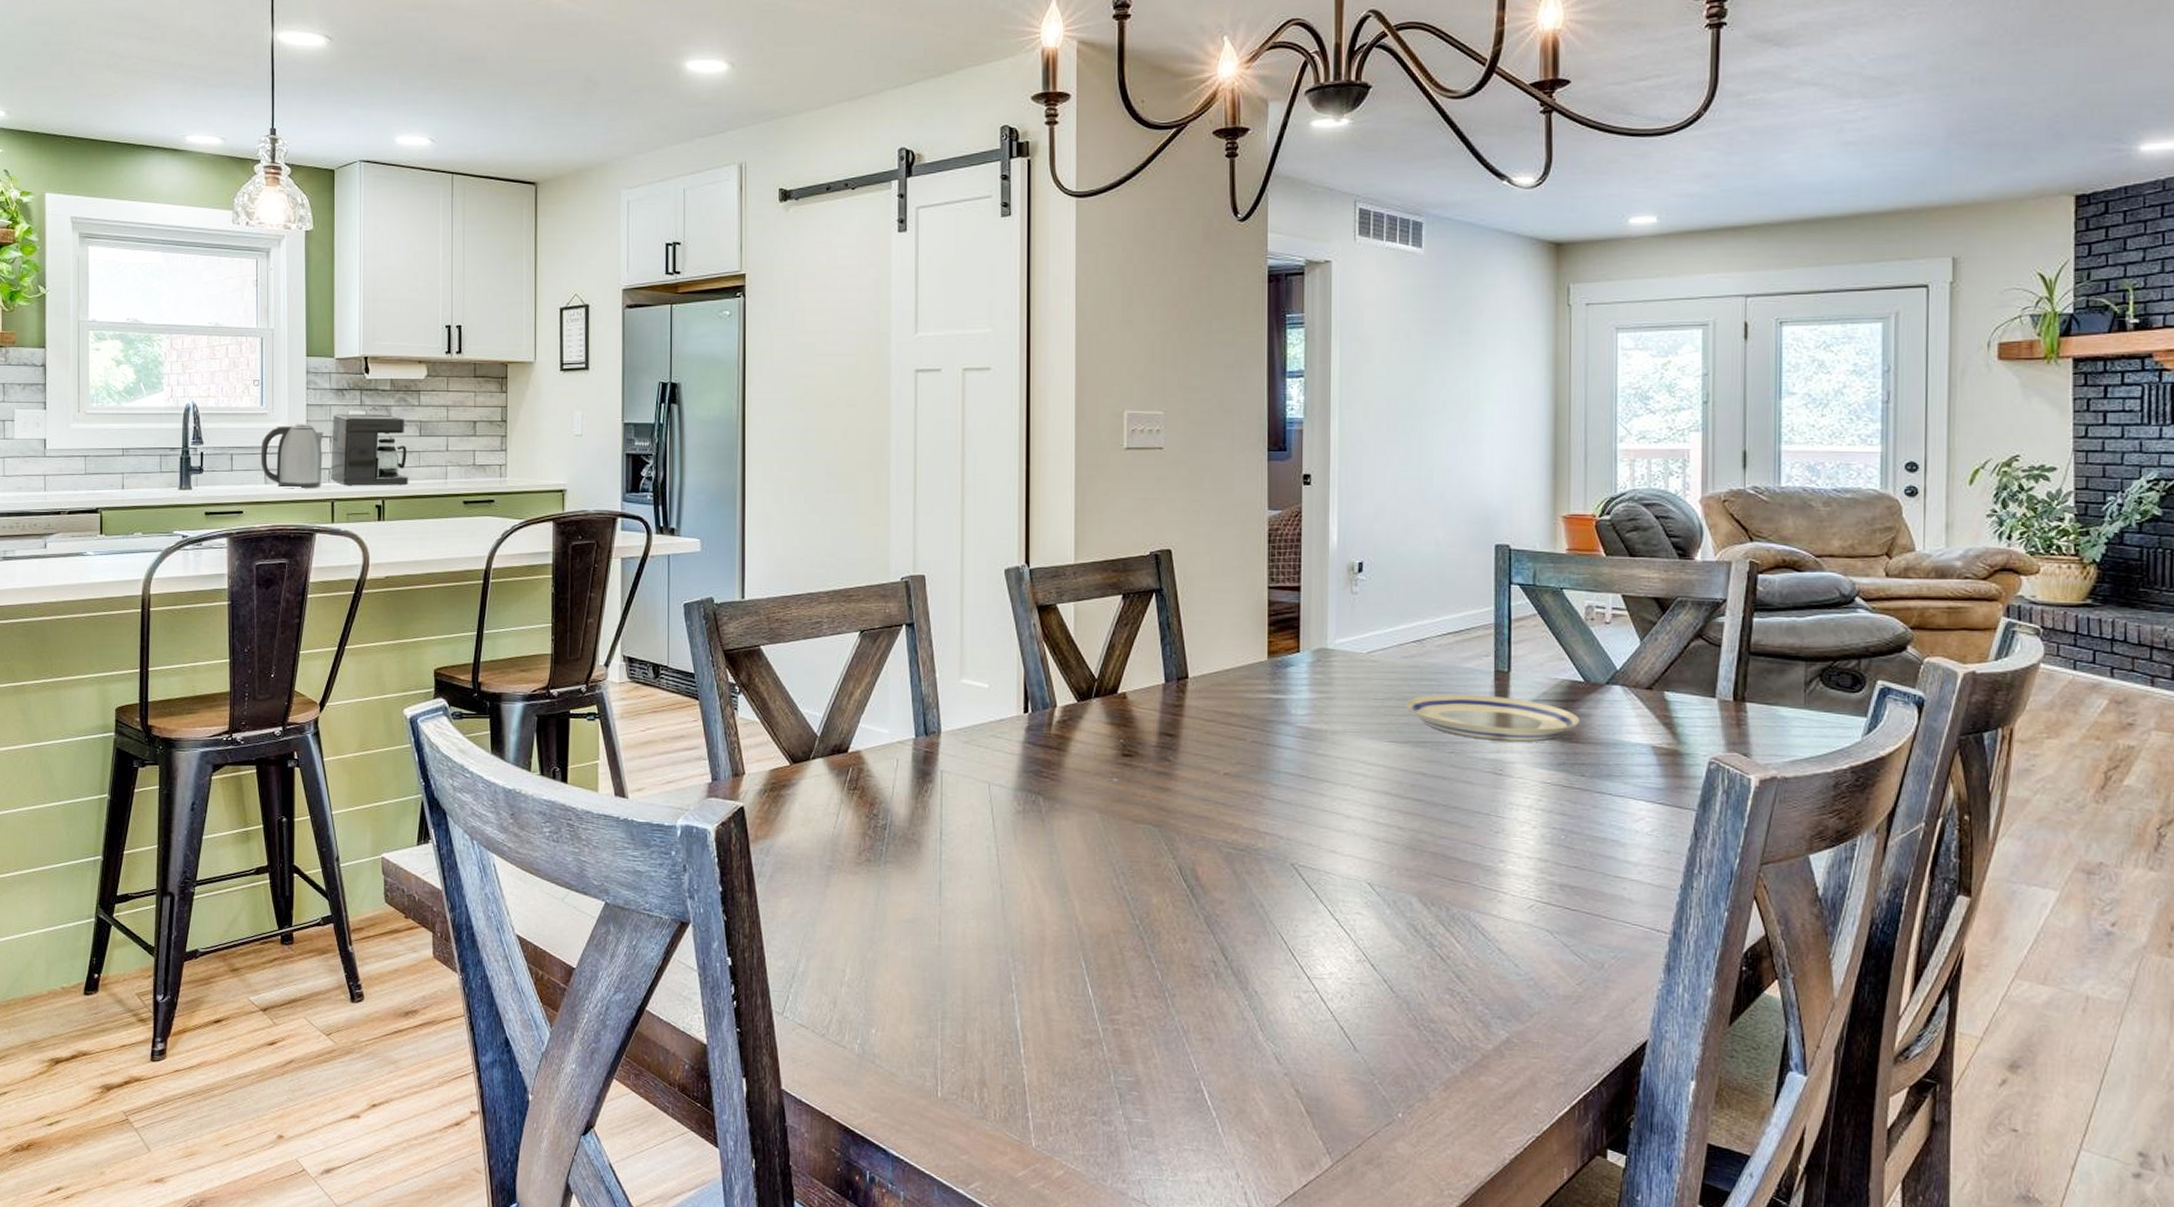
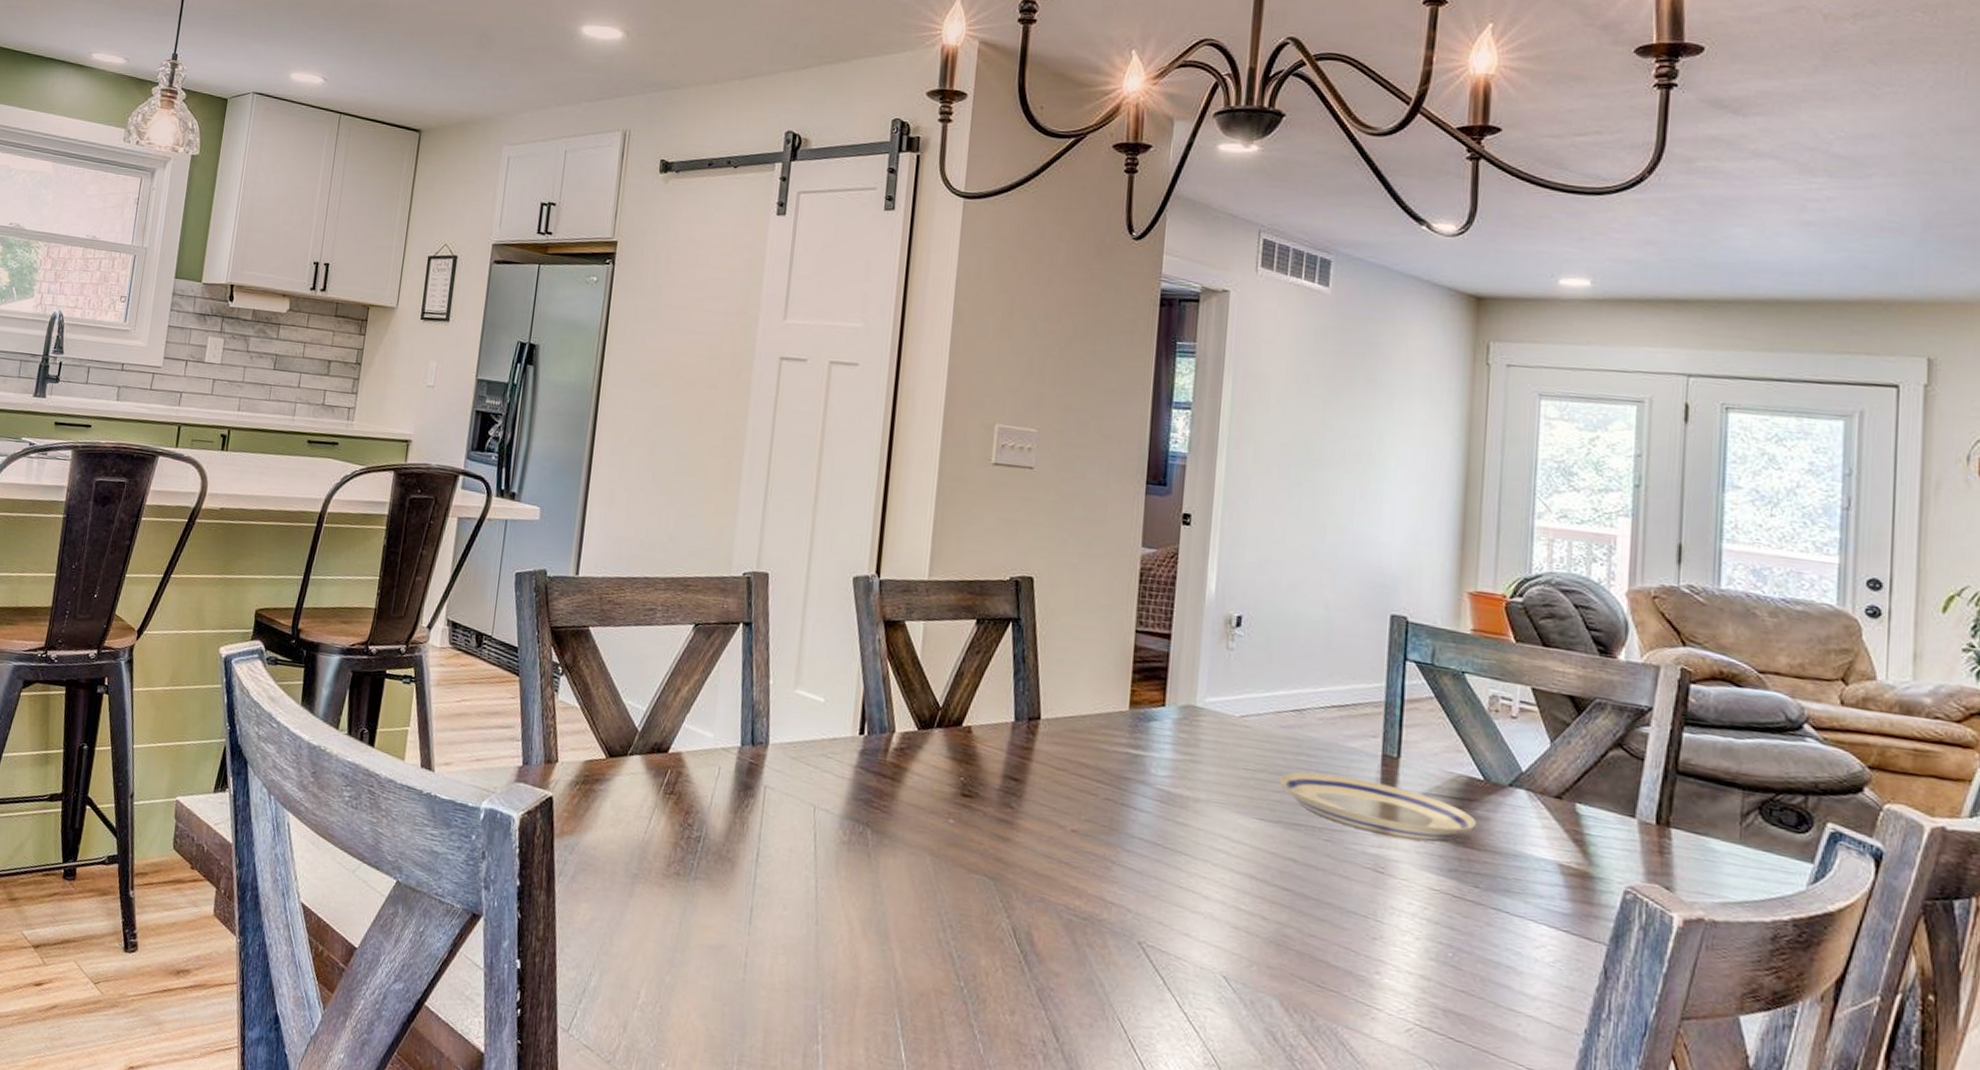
kettle: present [261,423,324,489] -> none [115,343,181,411]
coffee maker: present [331,413,408,486] -> none [181,338,262,418]

